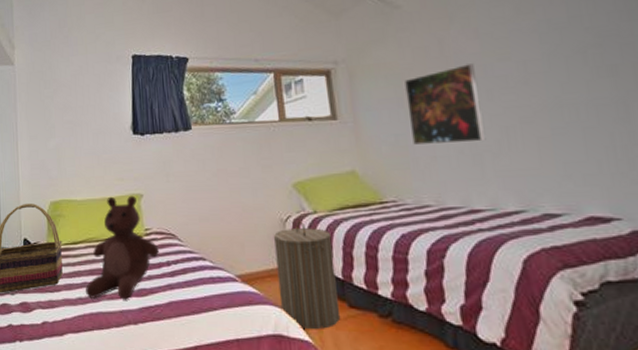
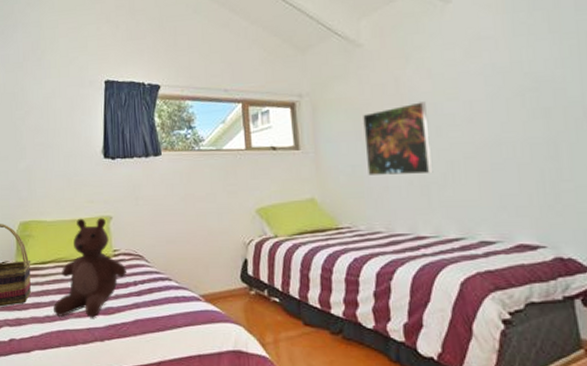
laundry hamper: present [273,221,341,329] -> none [236,244,296,345]

